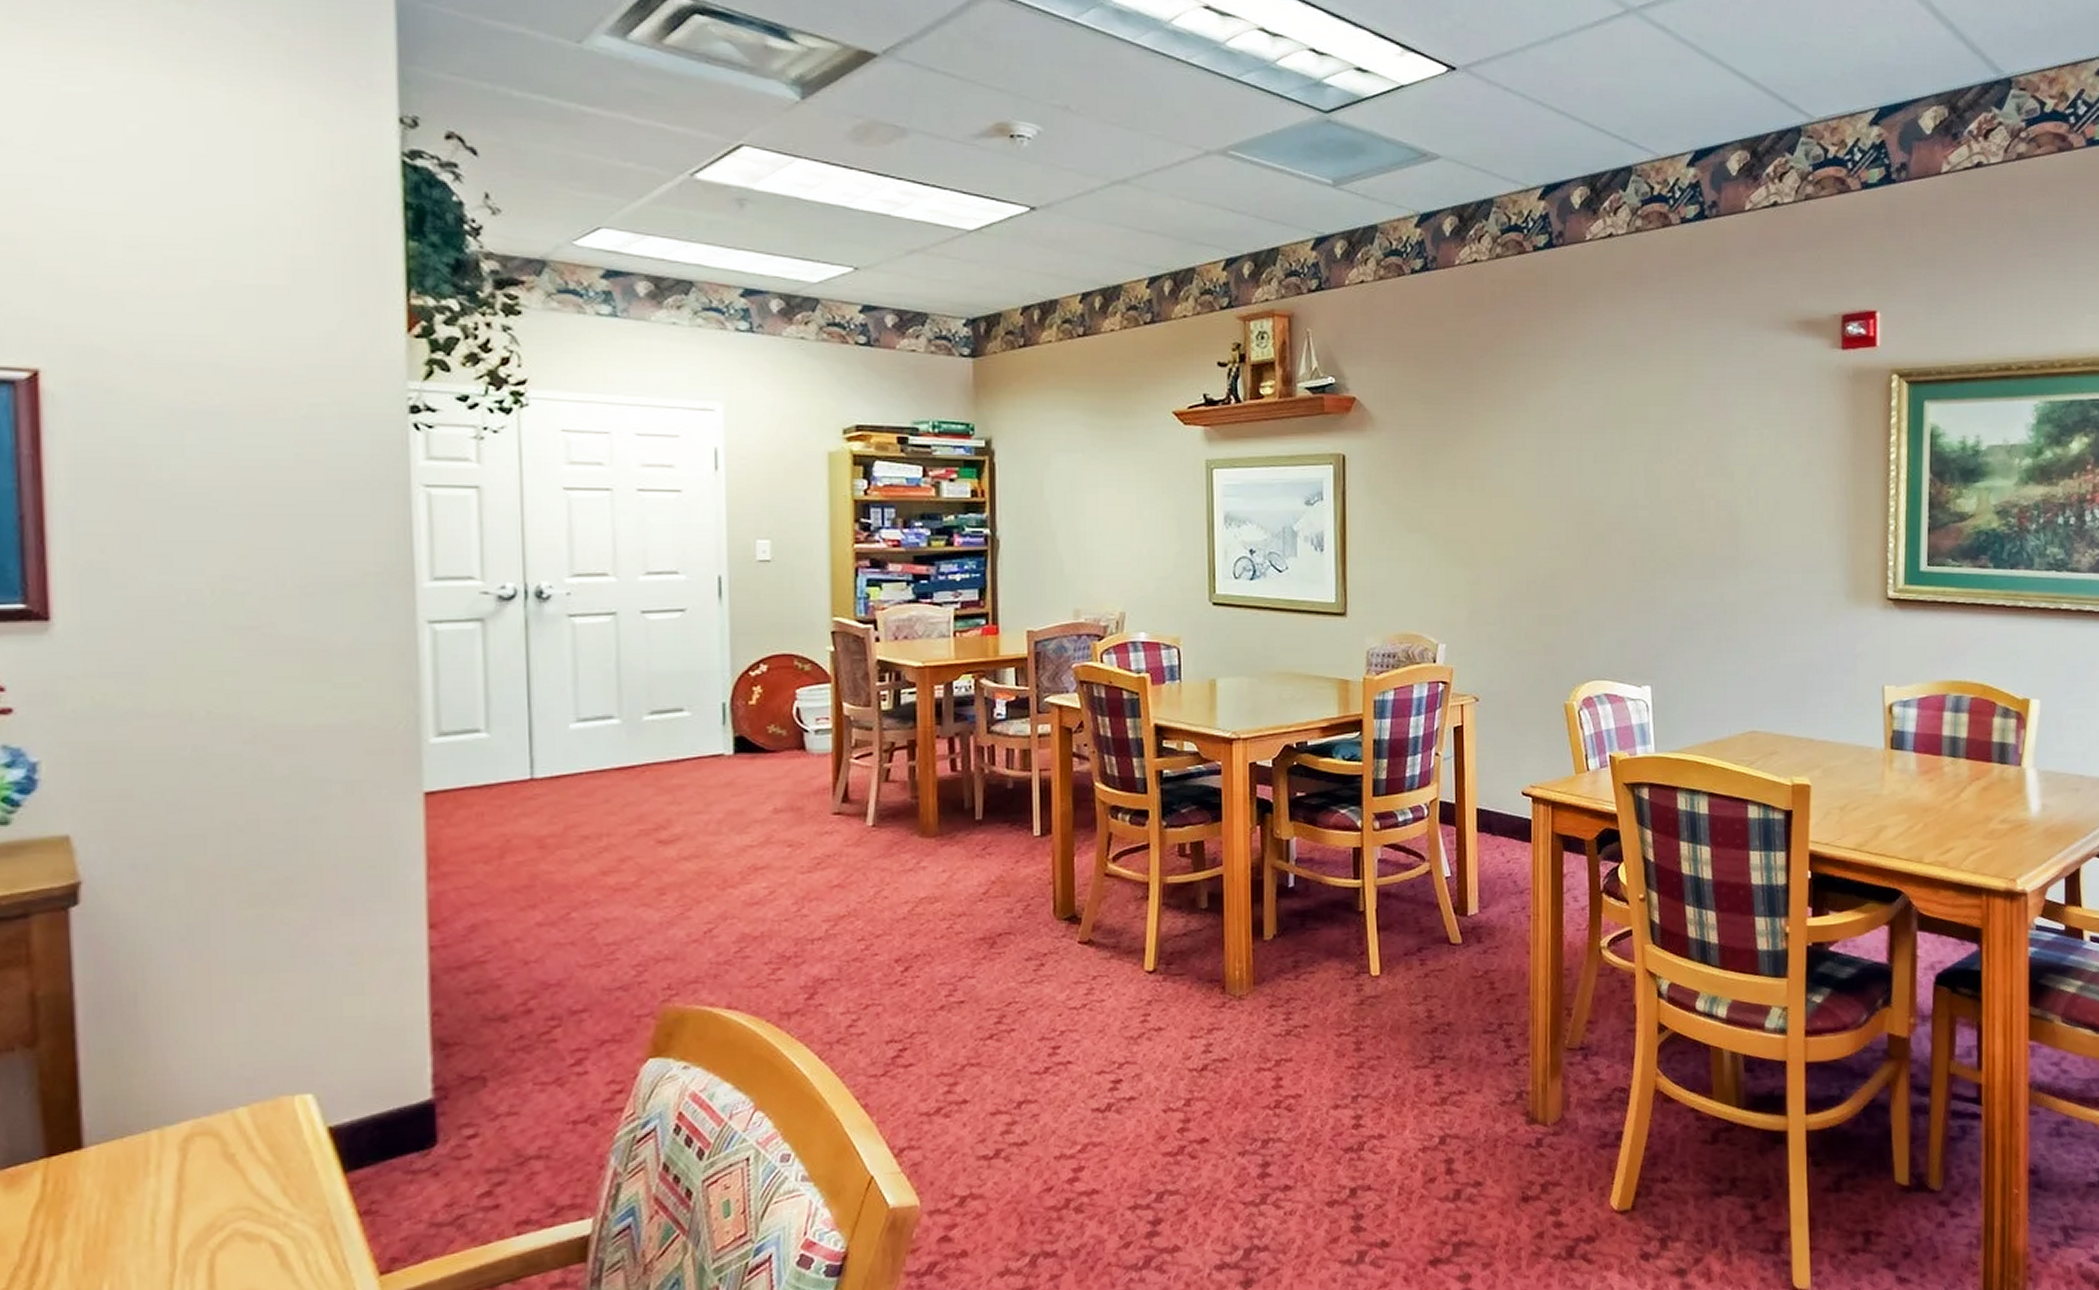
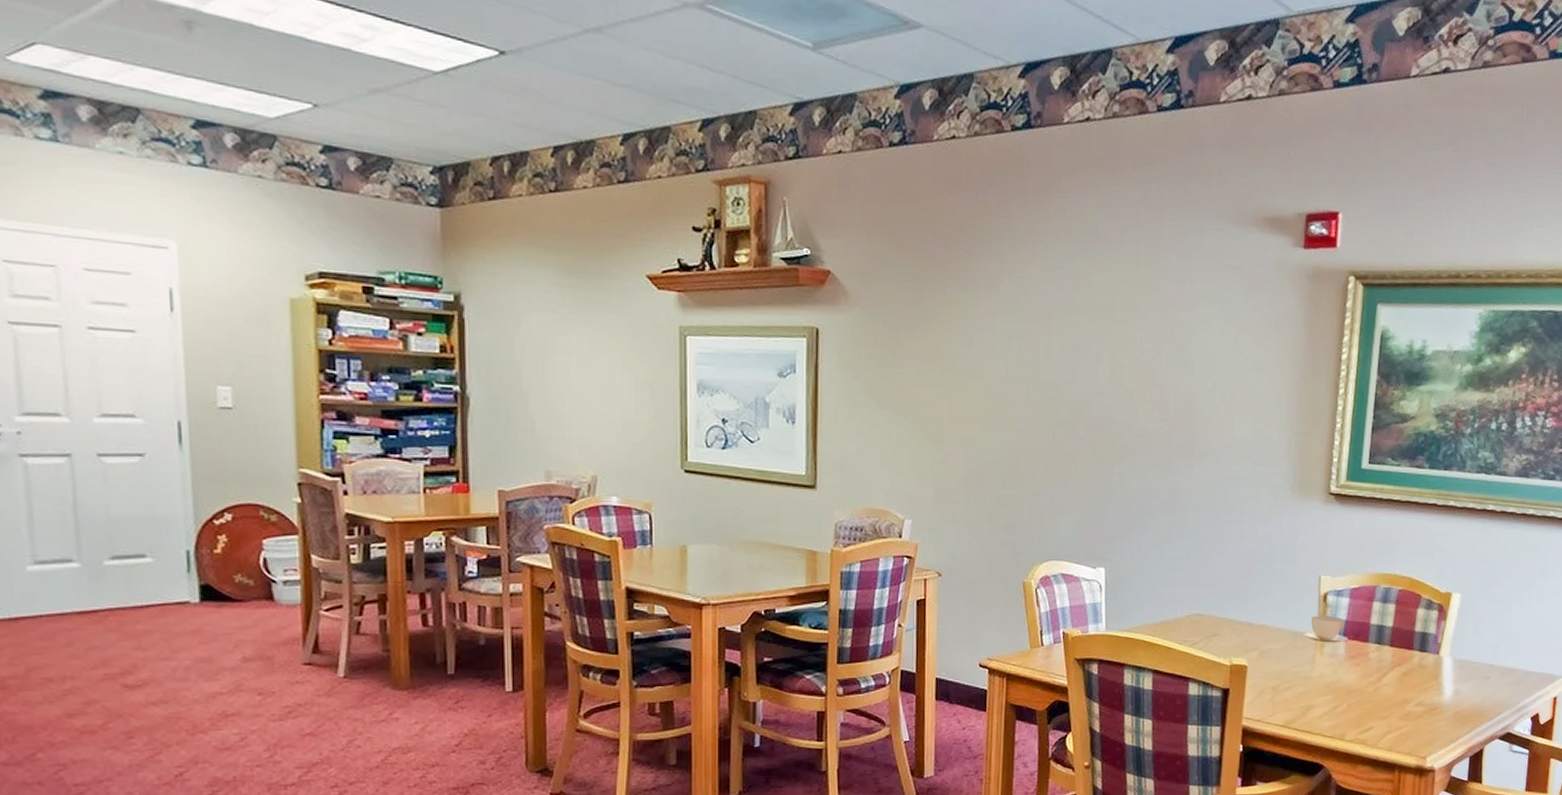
teacup: none [1868,729,1920,758] -> present [1302,616,1349,643]

